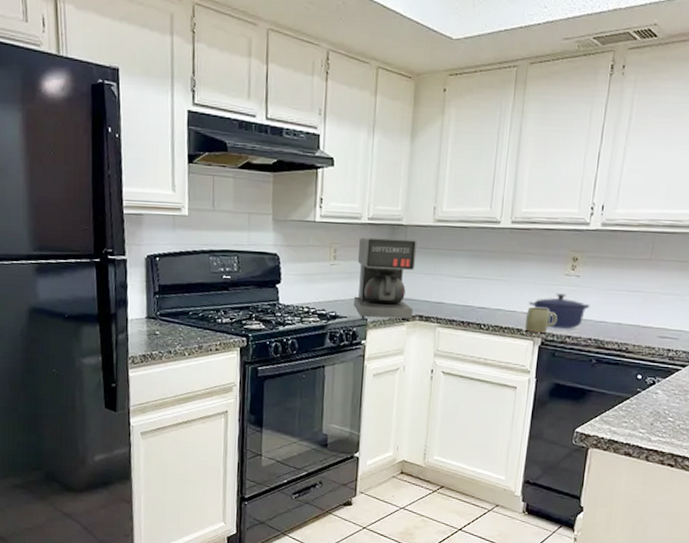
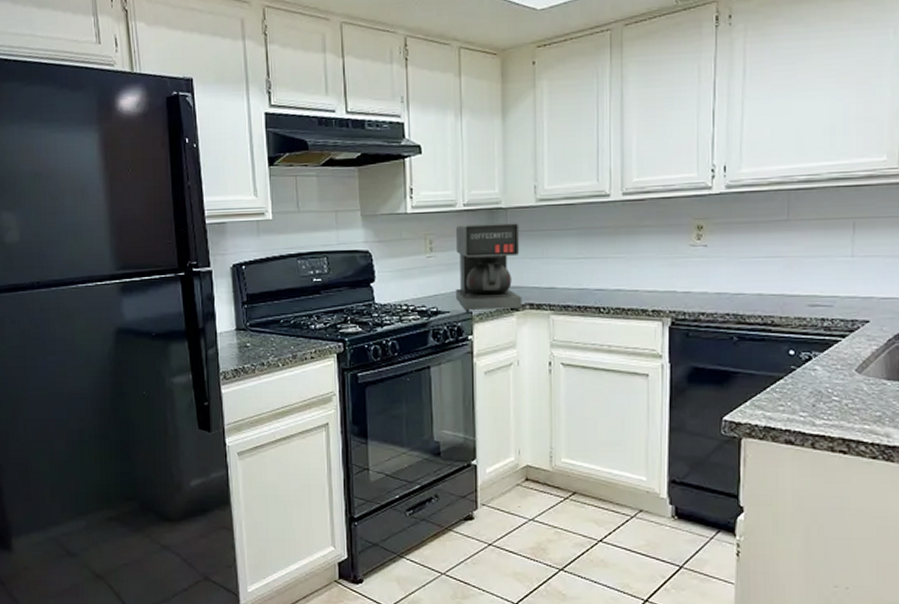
mug: present [525,306,558,333] -> none [650,283,687,312]
cooking pot: present [528,293,590,329] -> none [651,266,723,305]

